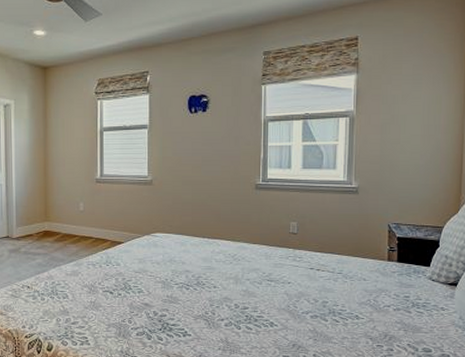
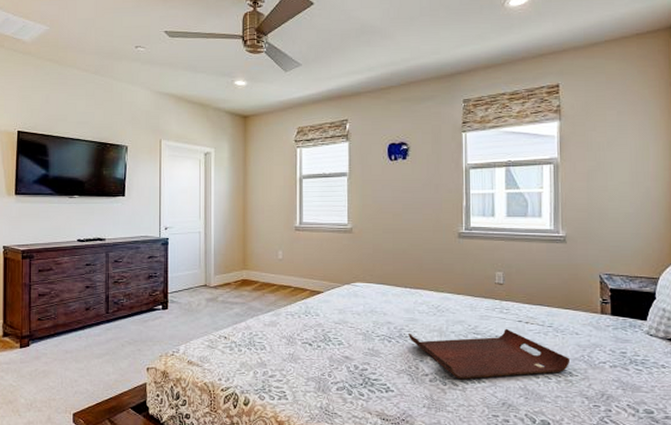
serving tray: none [206,275,358,324] -> present [409,328,571,380]

